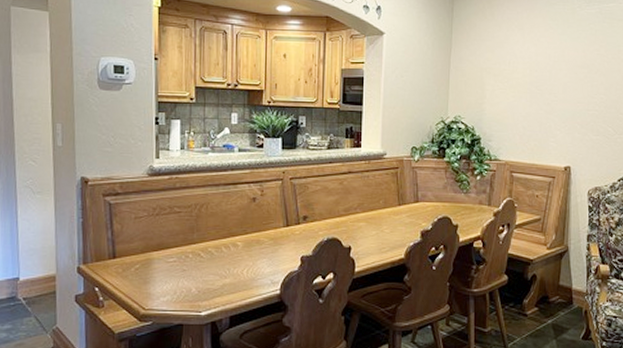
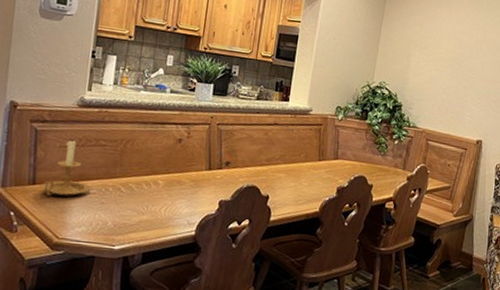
candle holder: none [122,210,170,268] -> present [41,139,91,196]

